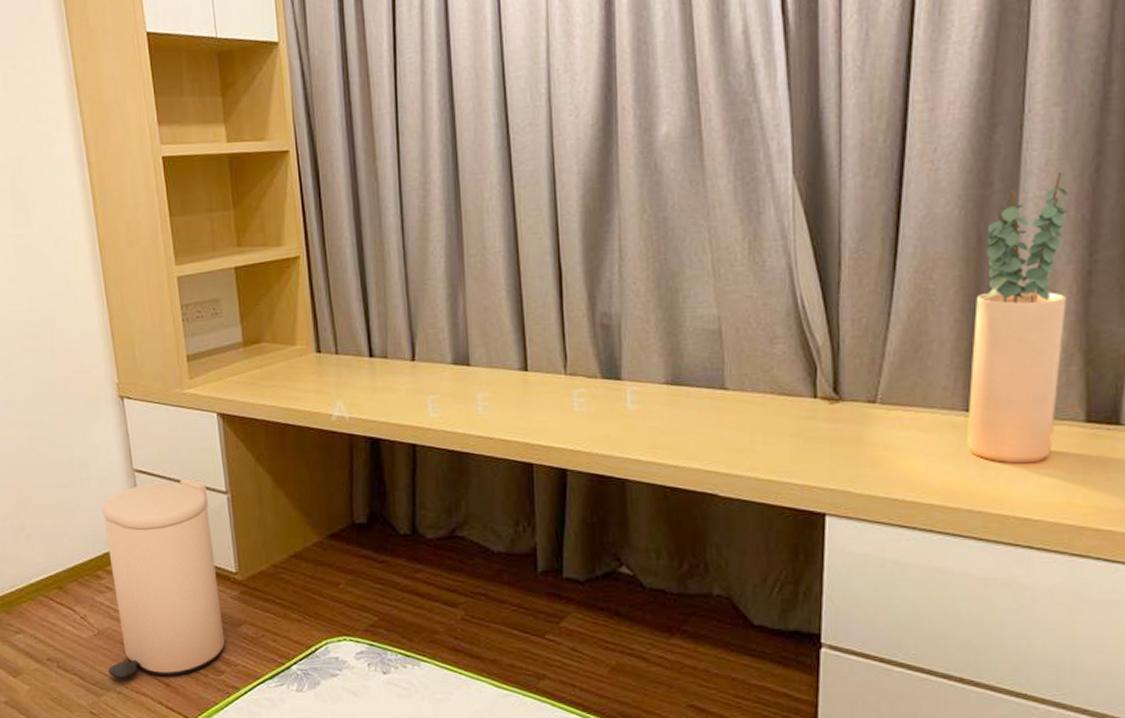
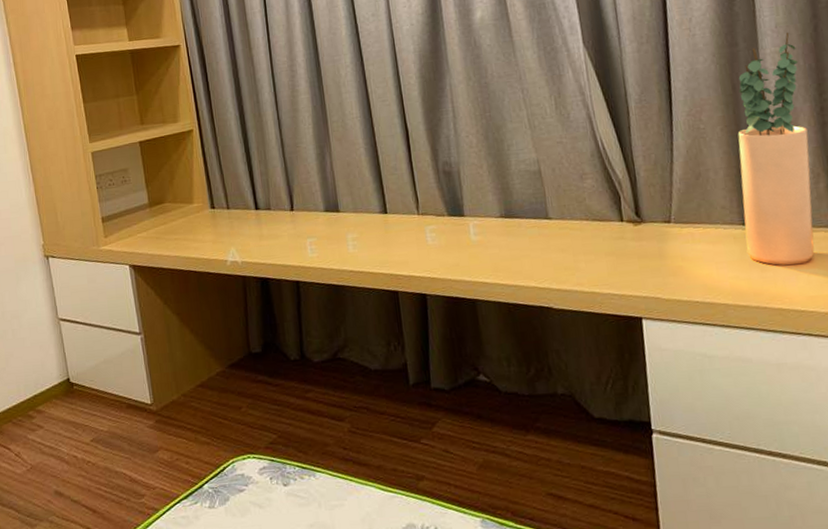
pedal bin: present [102,479,225,679] -> none [32,323,144,509]

